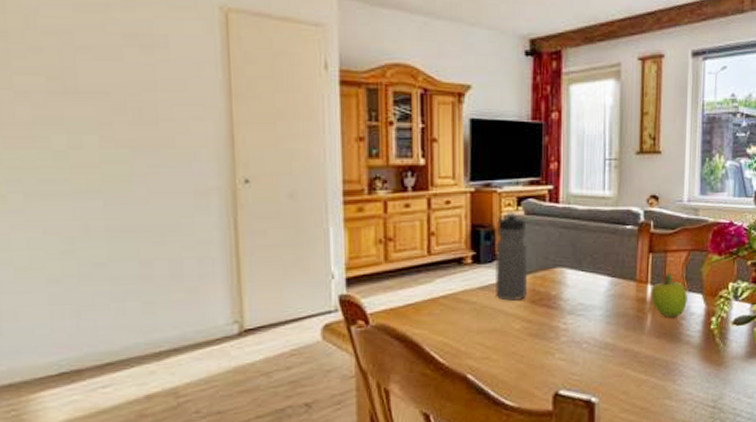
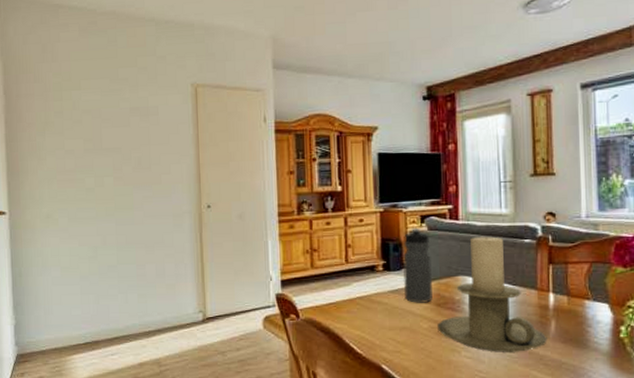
candle holder: none [531,222,643,352] -> present [437,237,547,352]
fruit: present [650,273,687,317] -> none [553,283,592,324]

